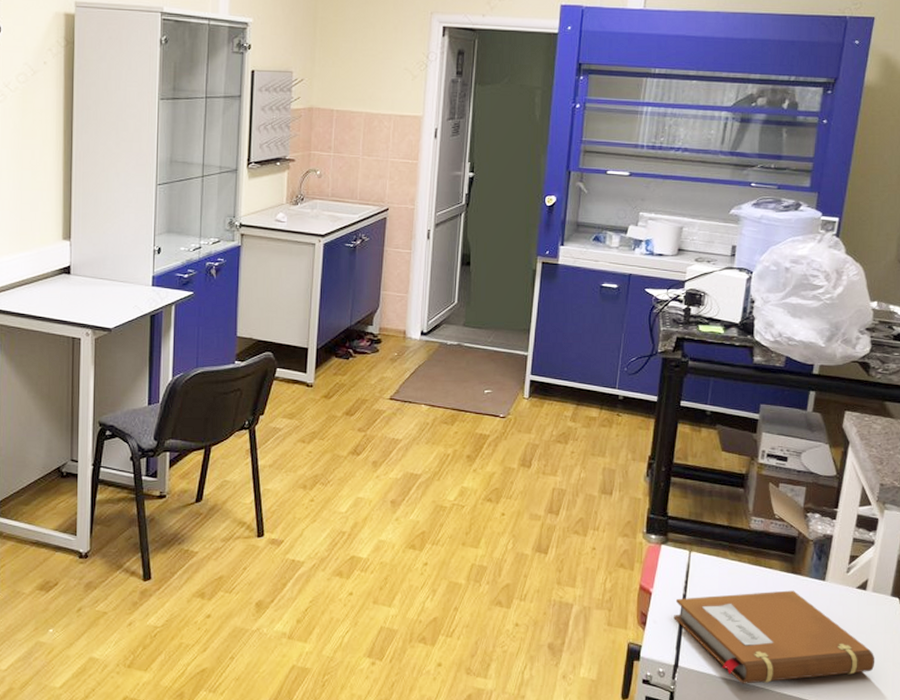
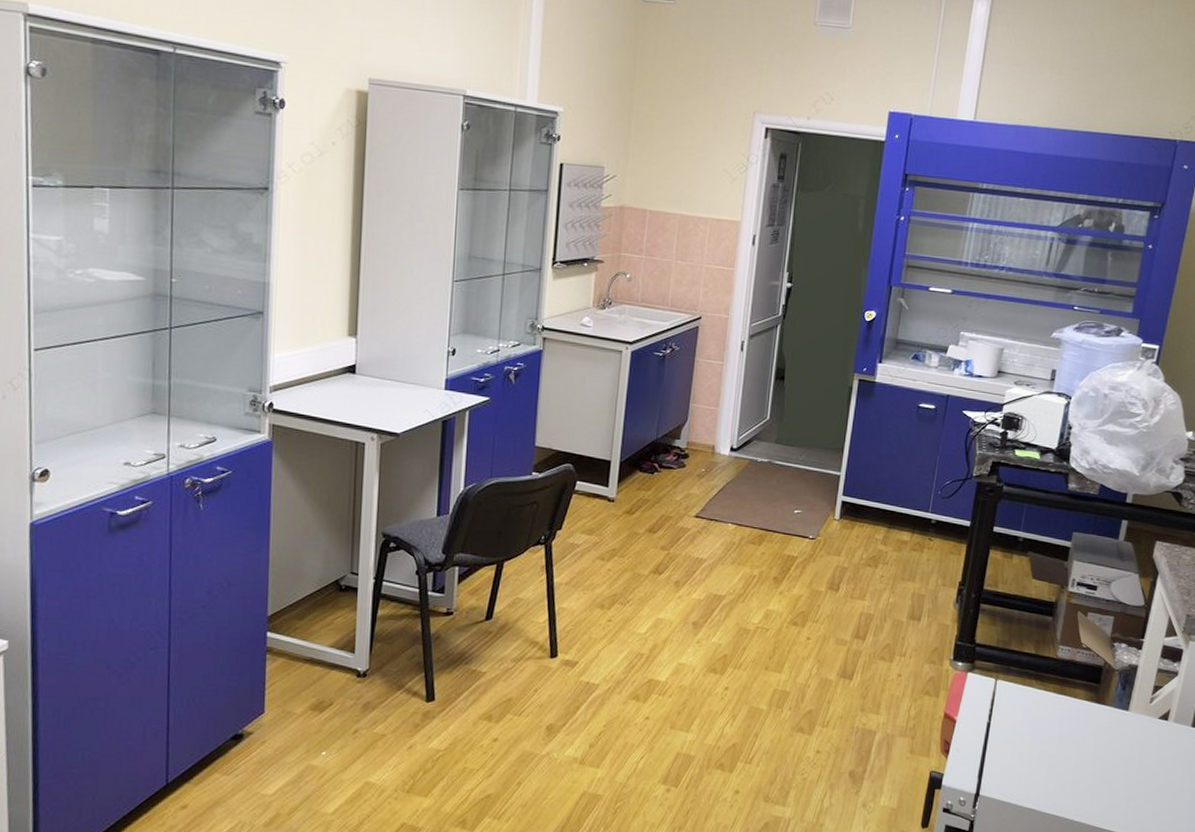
notebook: present [674,590,875,684] -> none [977,720,1174,813]

